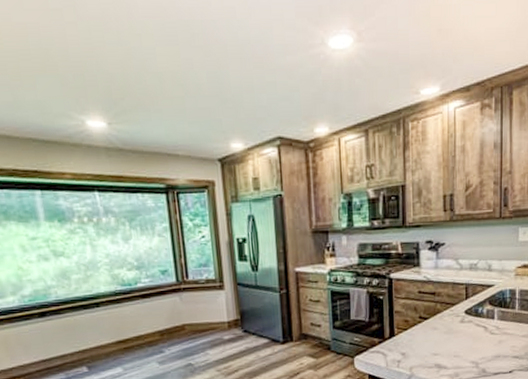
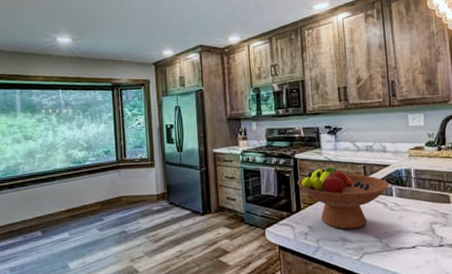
fruit bowl: none [392,288,492,355] -> present [297,167,389,229]

